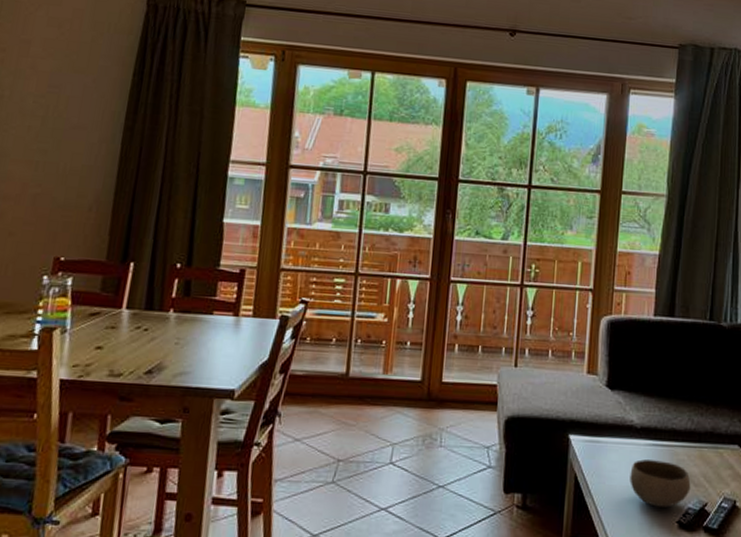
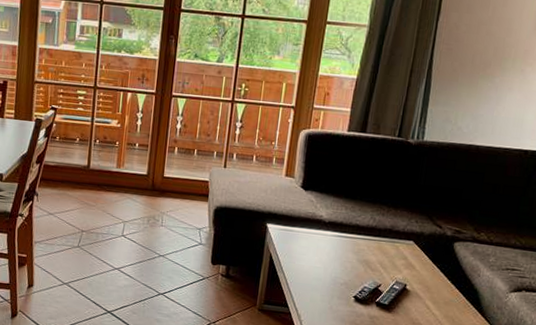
bowl: present [630,459,691,508] -> none [316,247,368,285]

